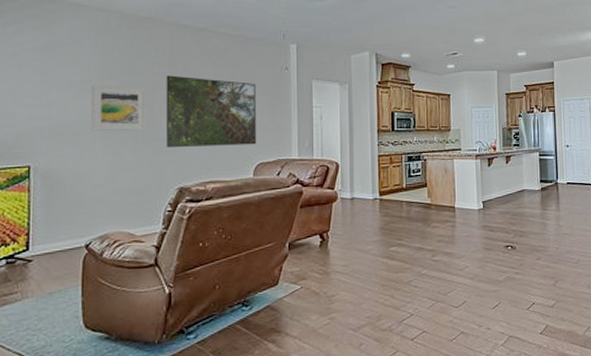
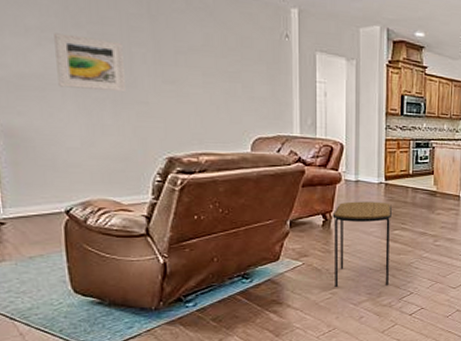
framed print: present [165,75,256,147] -> none [145,30,253,118]
side table: none [329,218,388,311] -> present [332,201,392,287]

